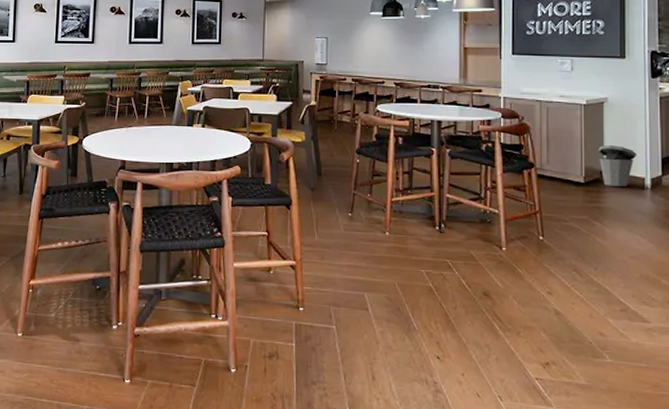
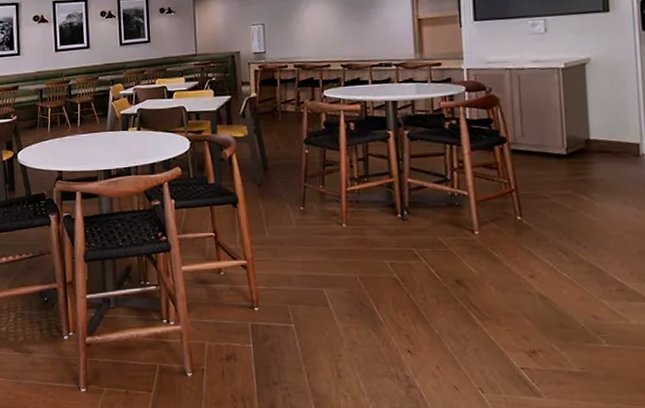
trash can: present [598,145,637,186] -> none [582,110,629,156]

